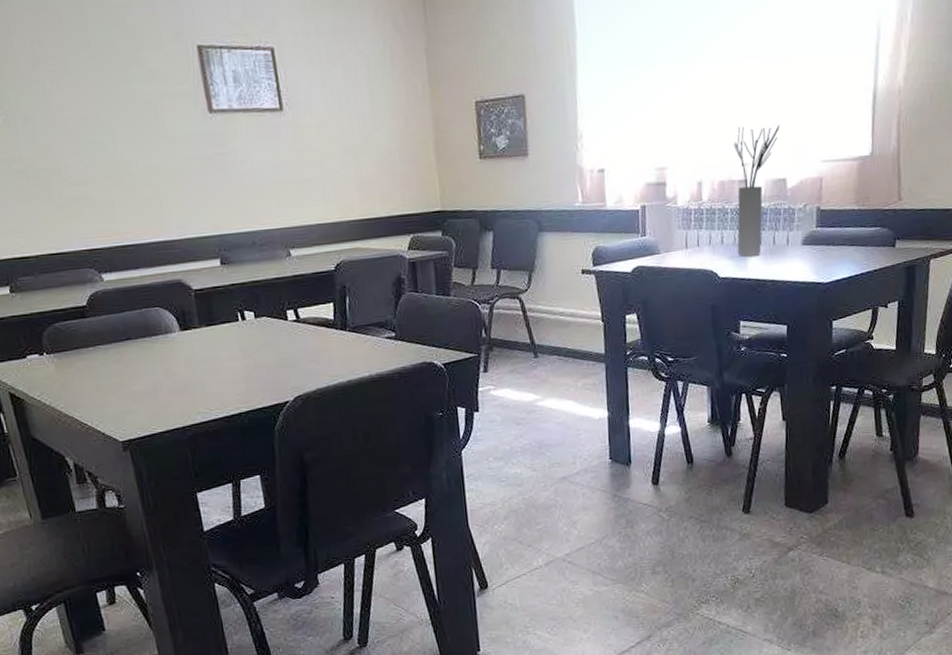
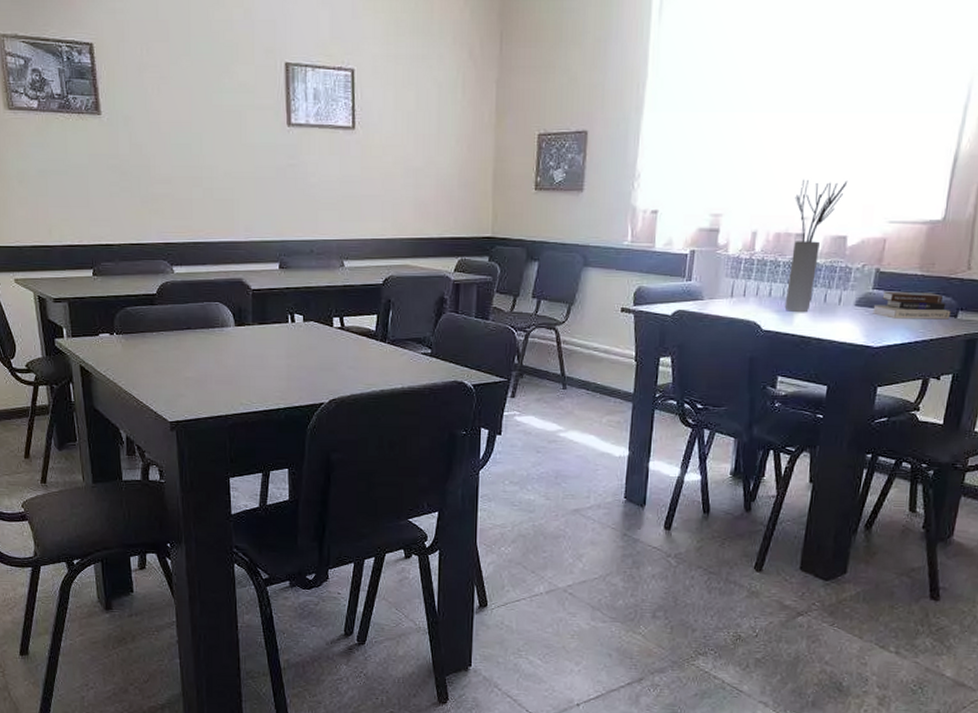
books: none [819,225,889,254] -> present [872,291,951,320]

